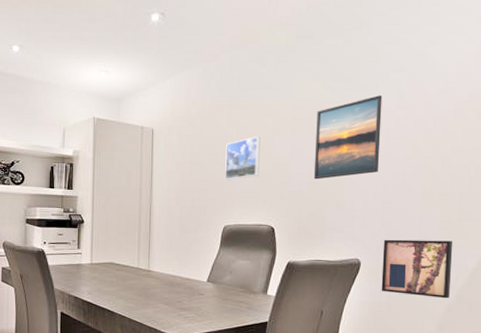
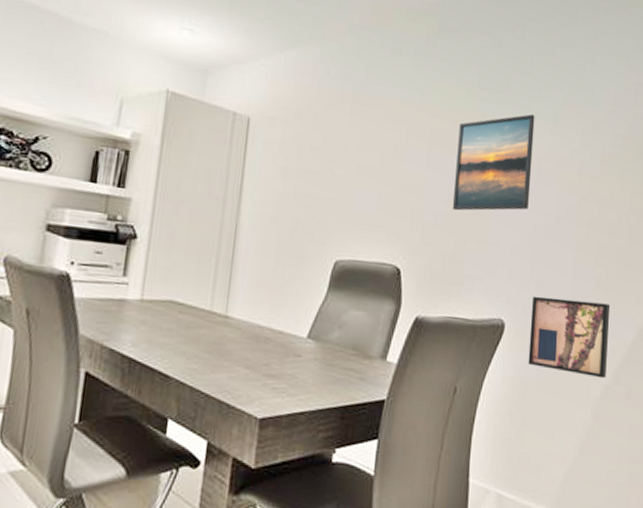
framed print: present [225,137,260,180] -> none [340,145,389,200]

